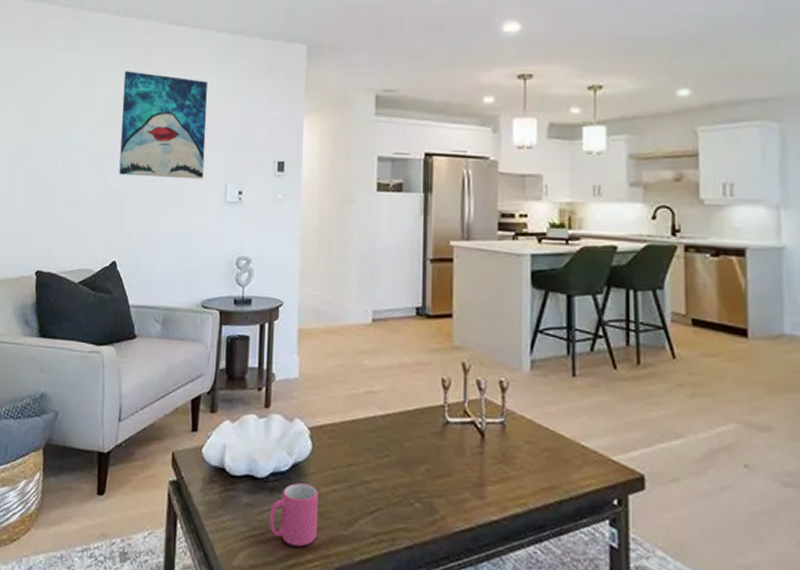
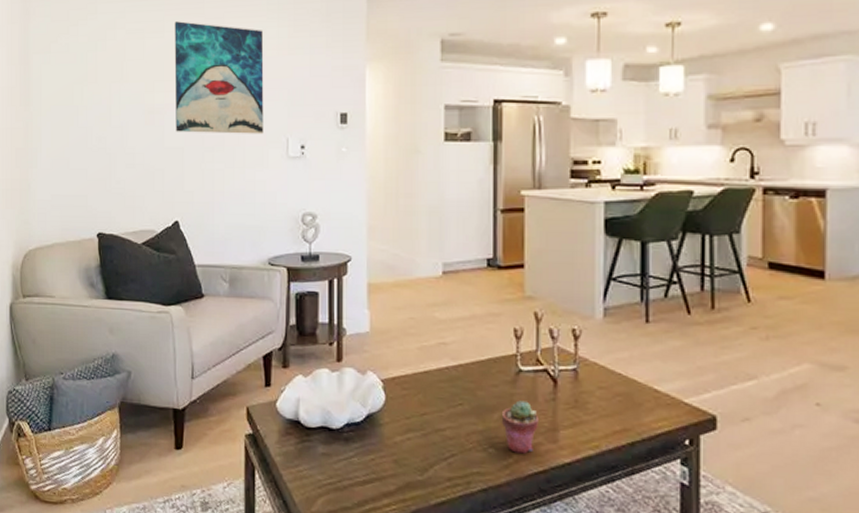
mug: present [268,483,318,547] -> none [345,433,393,493]
potted succulent: none [428,453,467,510] -> present [501,400,540,454]

